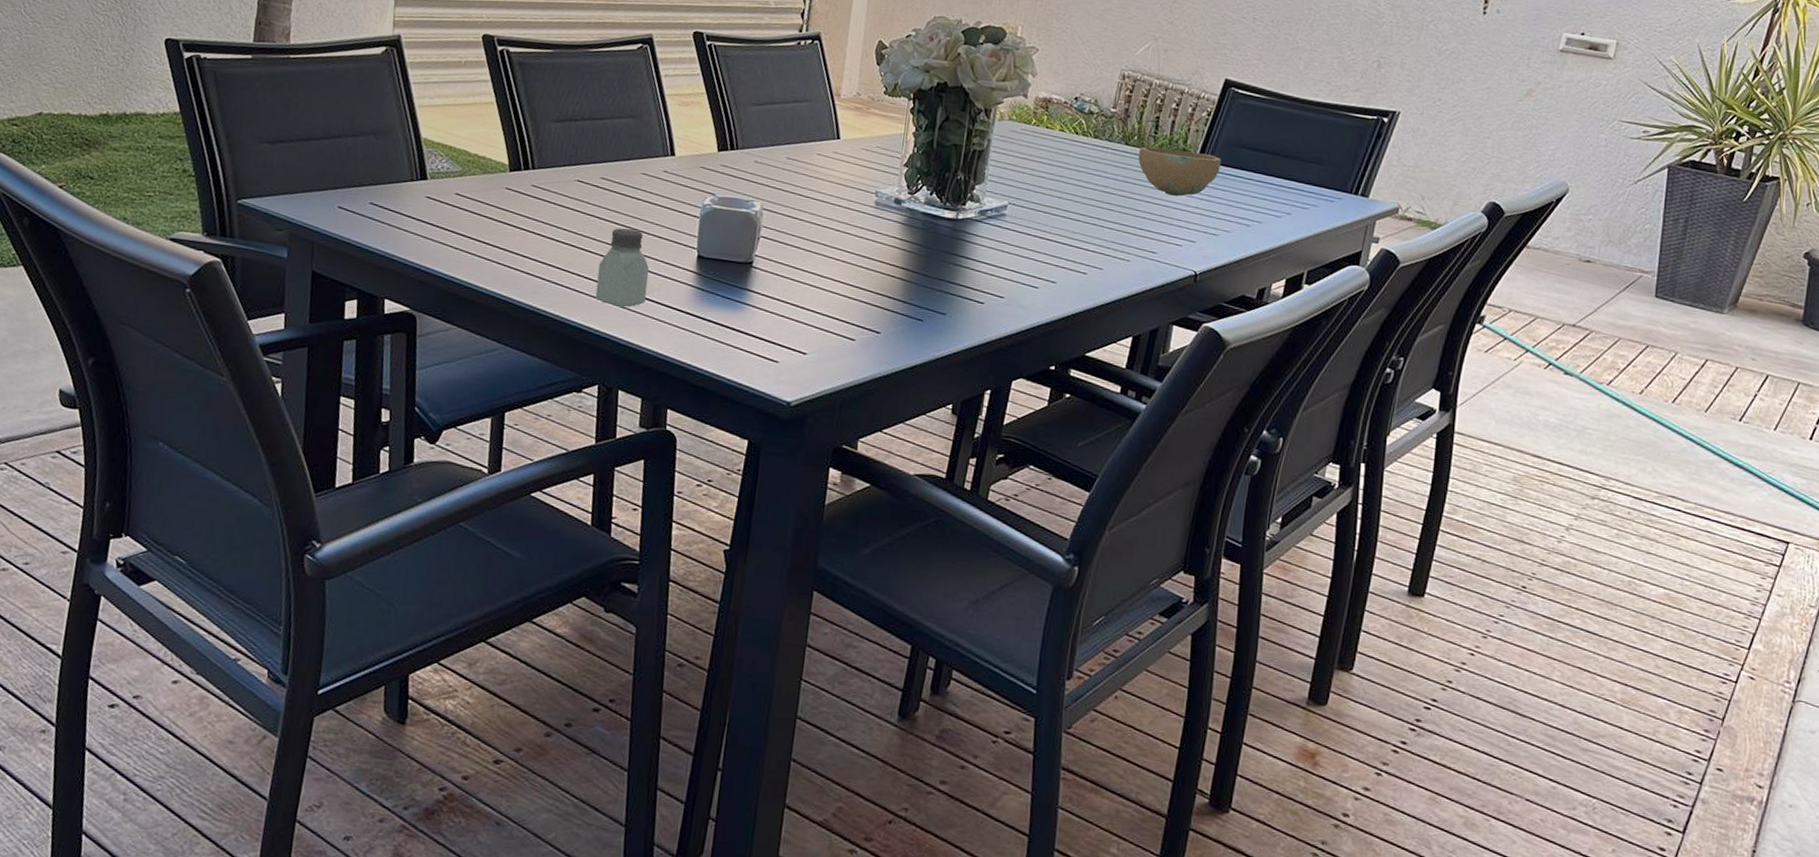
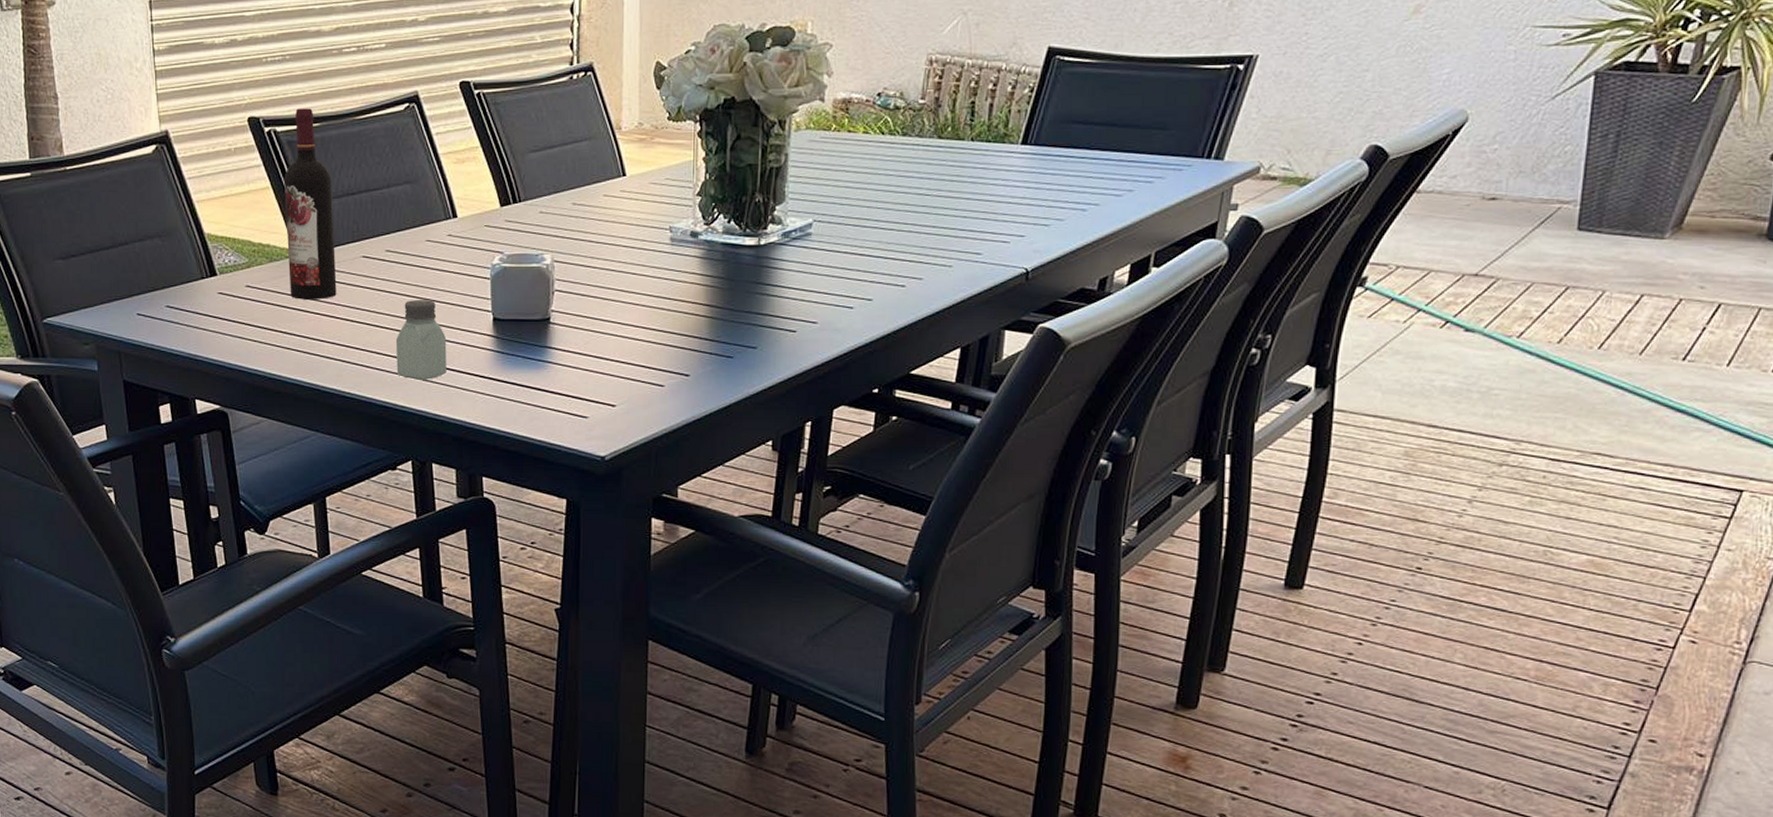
wine bottle: none [499,33,557,217] -> present [284,108,337,300]
bowl: present [1138,146,1222,197] -> none [953,135,1050,188]

